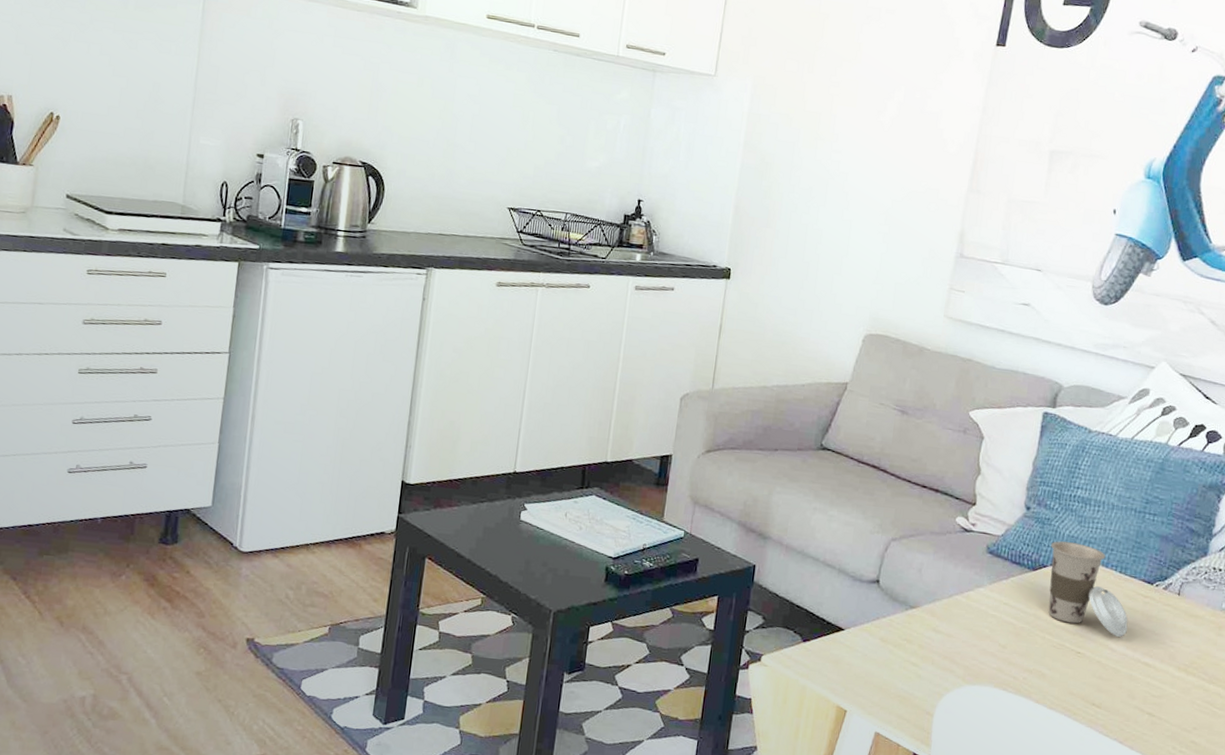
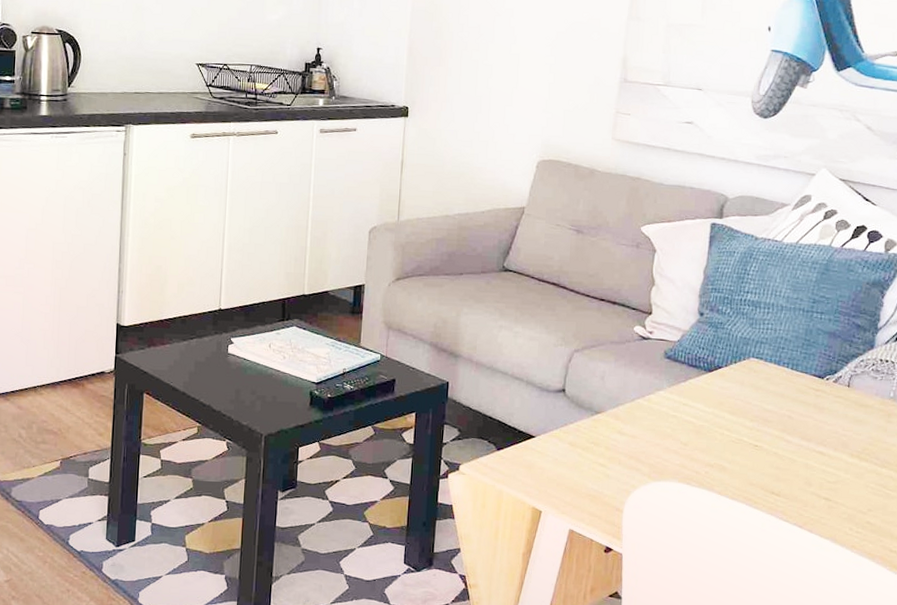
cup: present [1048,541,1128,638] -> none [725,343,802,430]

